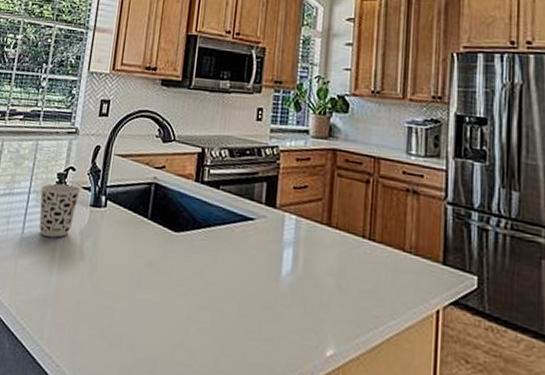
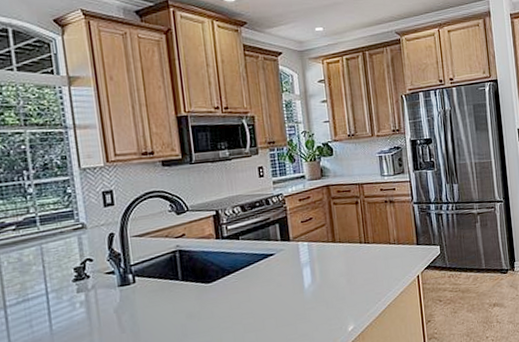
cup: present [39,183,81,238] -> none [58,273,104,326]

